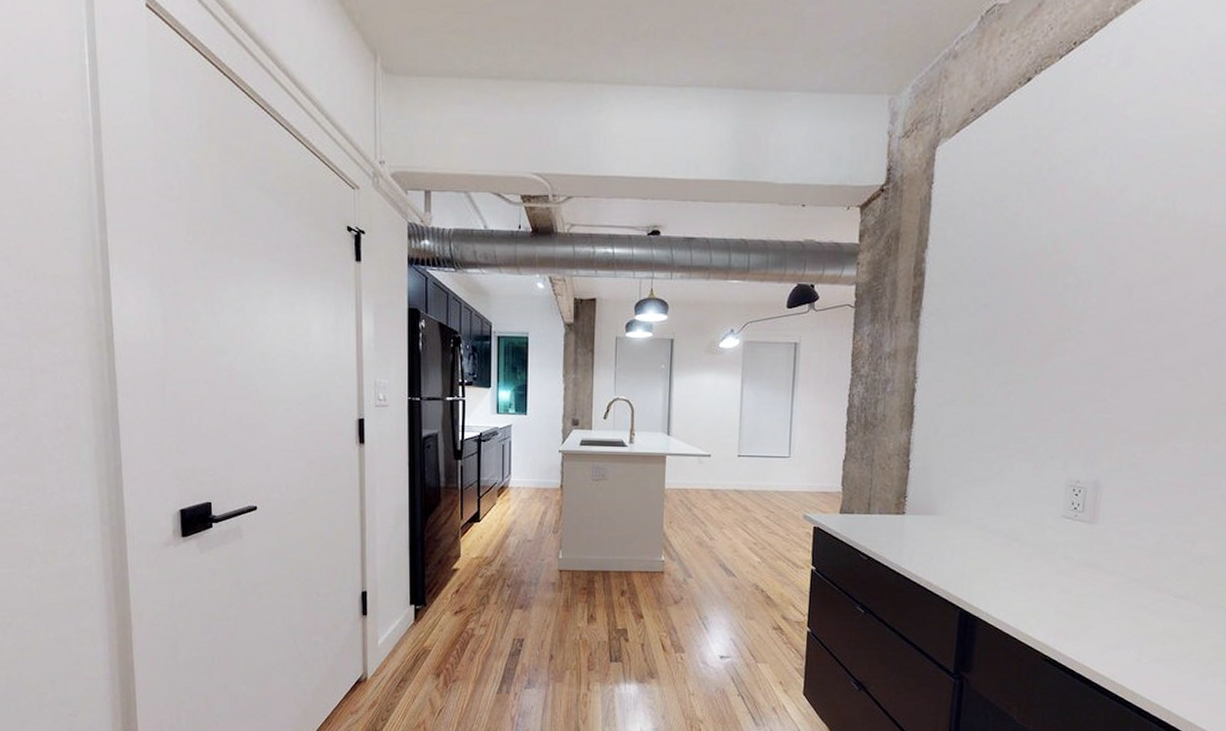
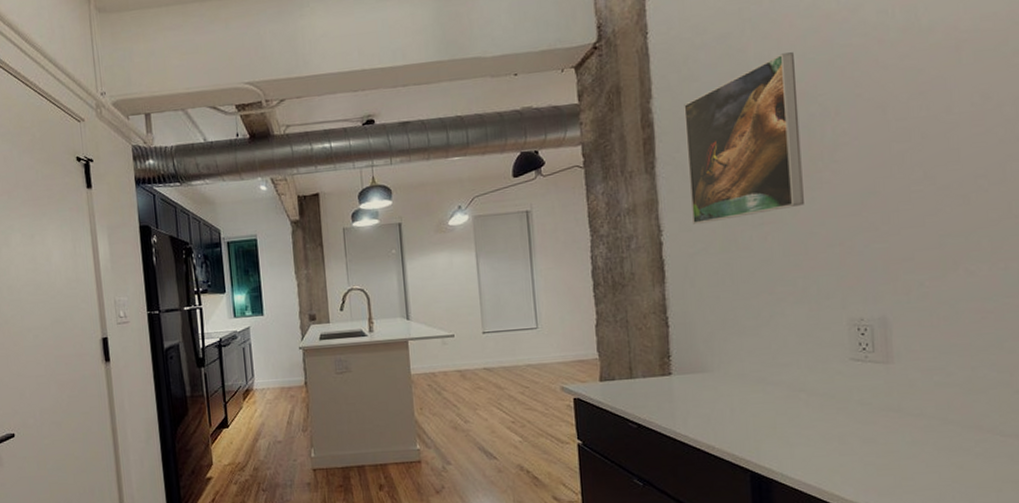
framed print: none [945,222,1062,376] -> present [684,52,804,225]

